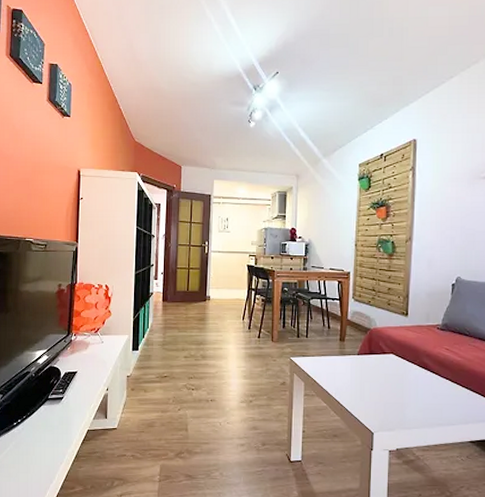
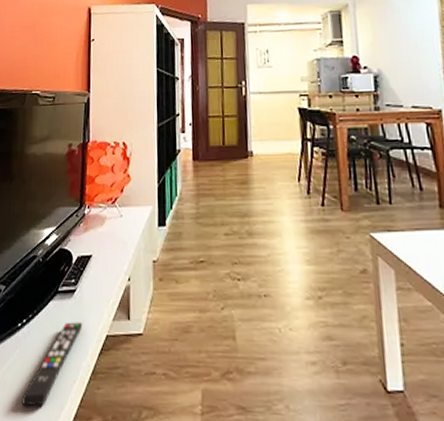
remote control: none [17,421,69,482] -> present [22,322,83,407]

